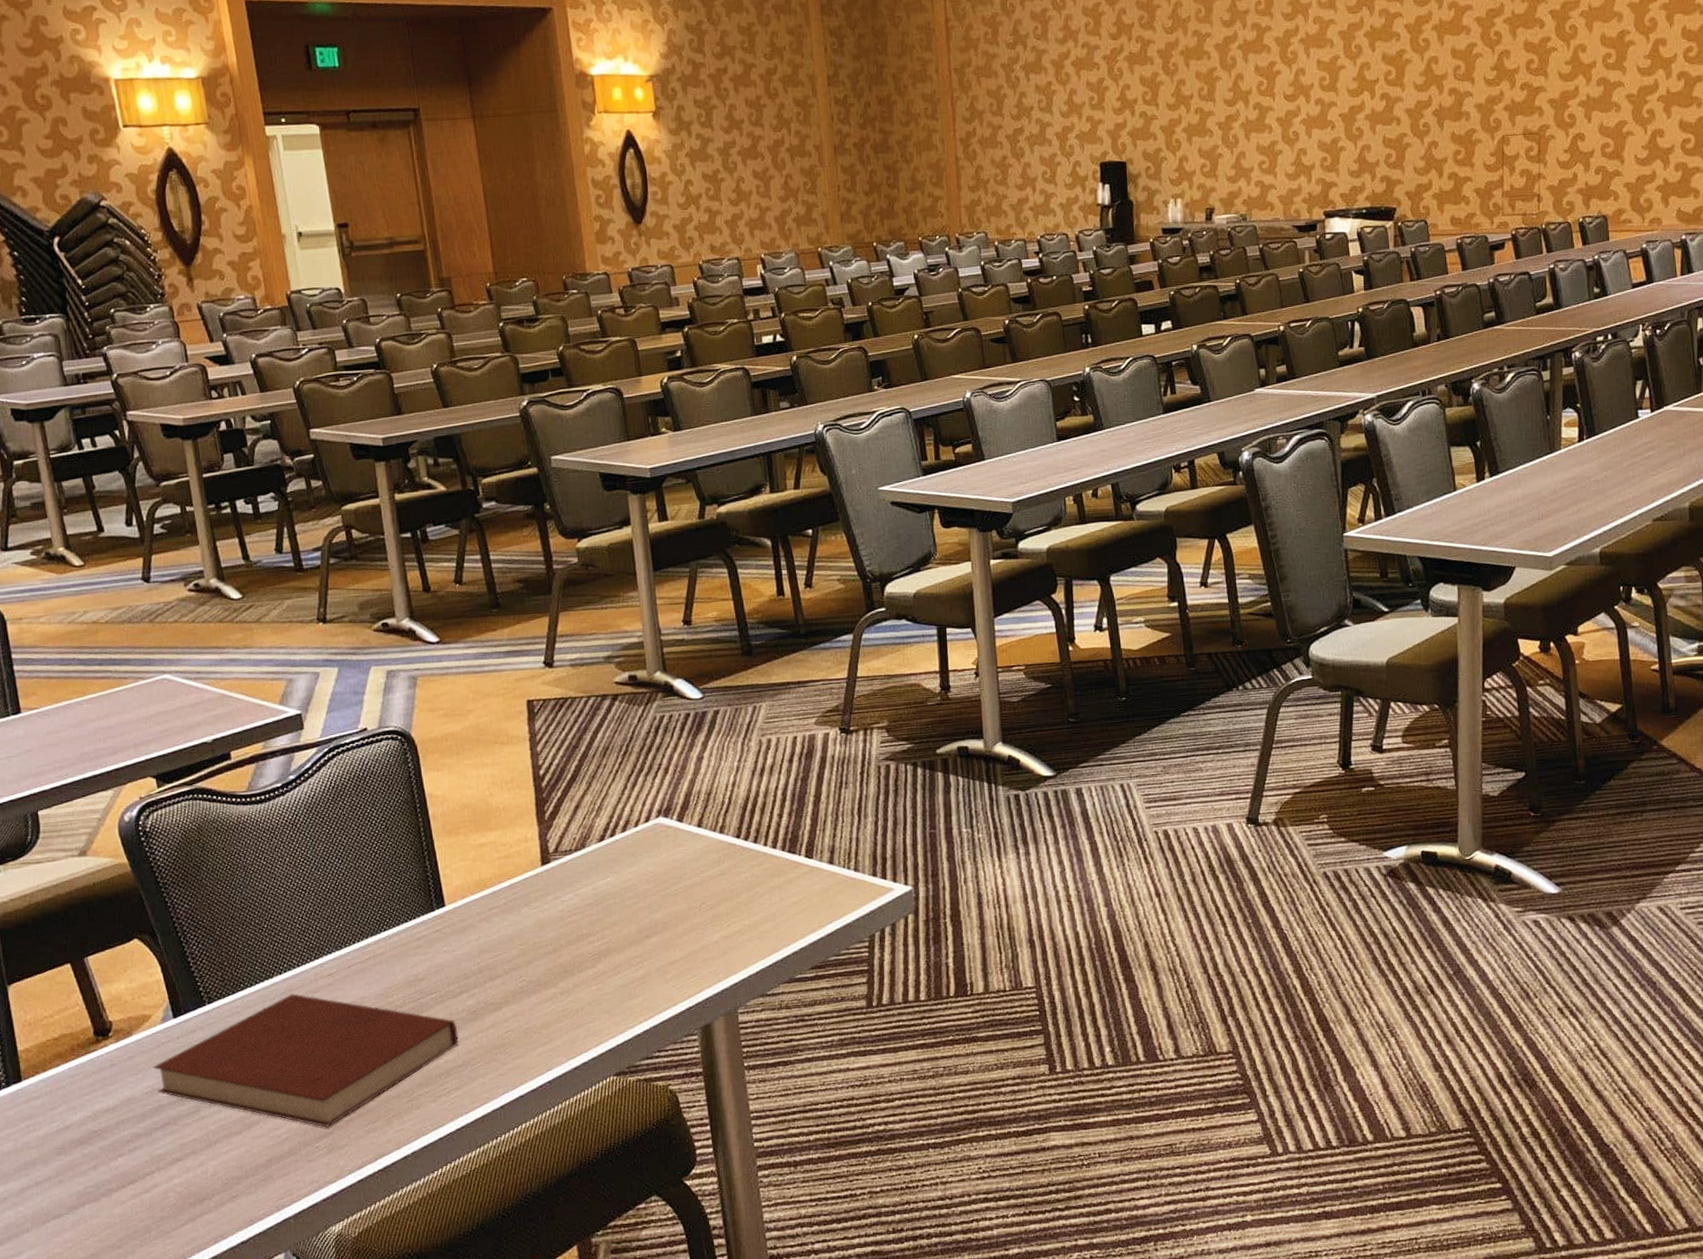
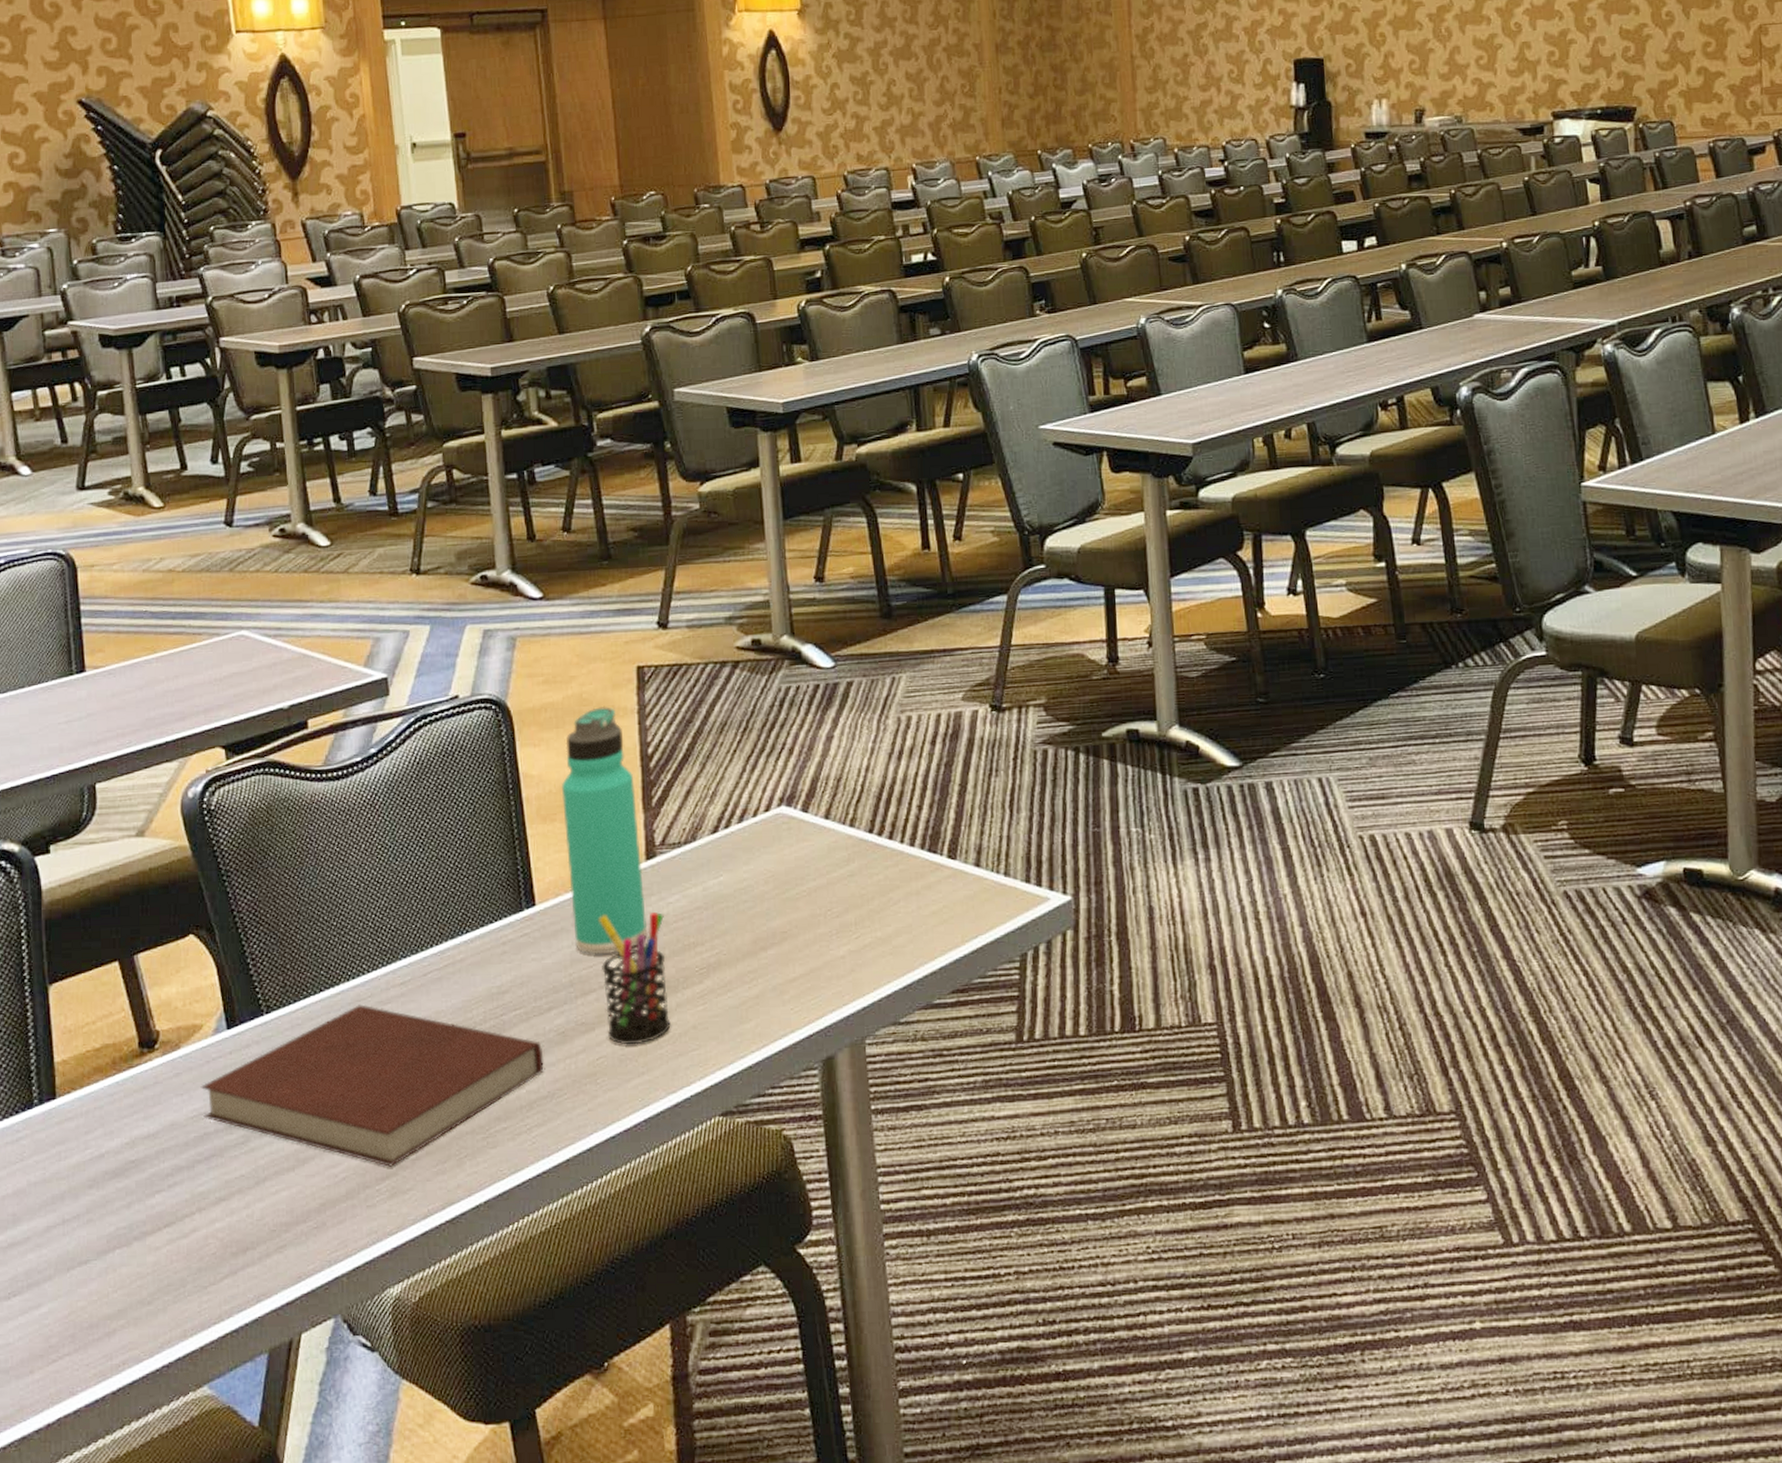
thermos bottle: none [464,735,545,946] -> present [561,707,647,955]
pen holder: none [502,908,569,1020] -> present [599,911,671,1045]

